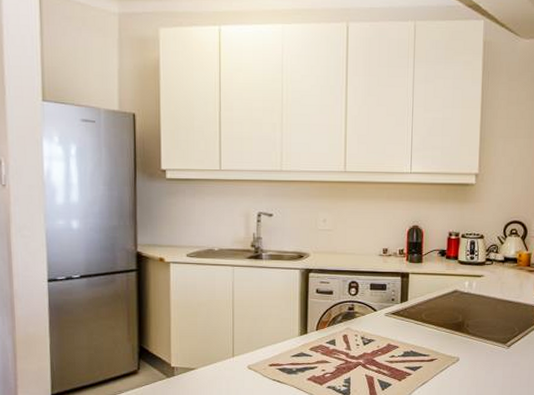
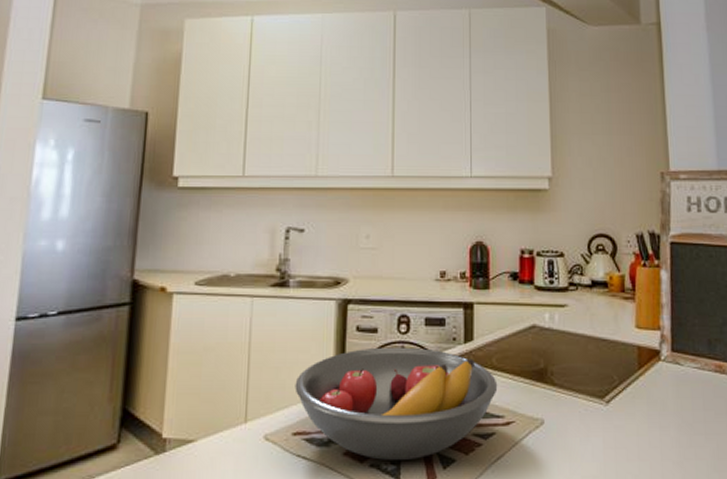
fruit bowl: none [269,305,425,384] -> present [295,347,498,460]

